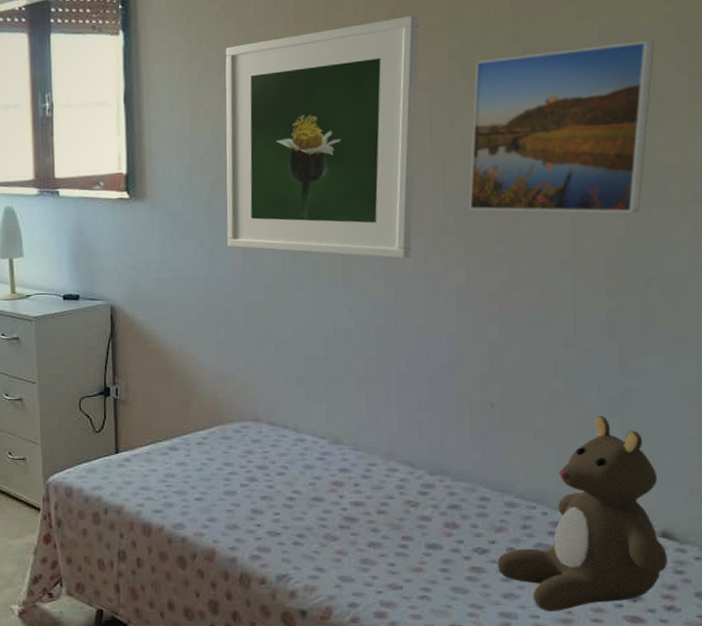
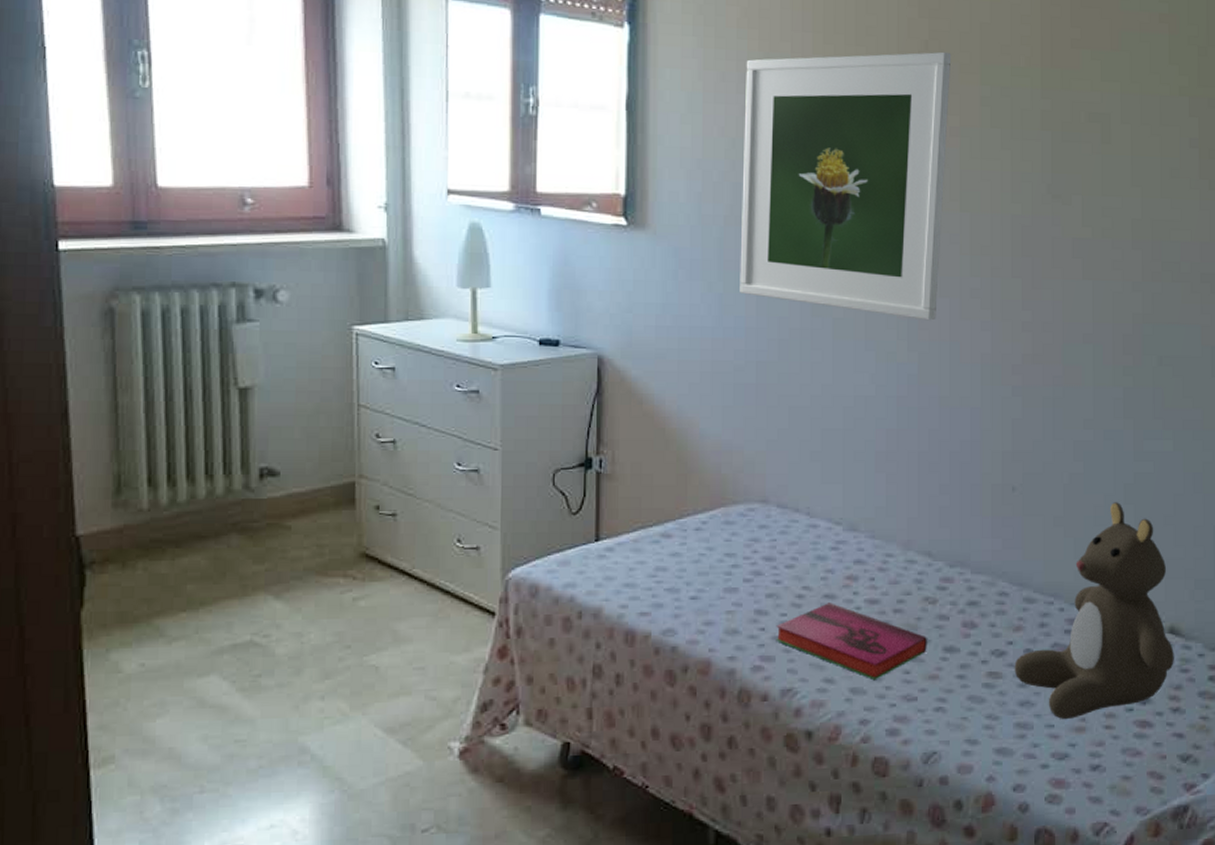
hardback book: none [270,504,411,570] -> present [776,603,927,679]
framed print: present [469,40,654,213] -> none [996,109,1170,287]

